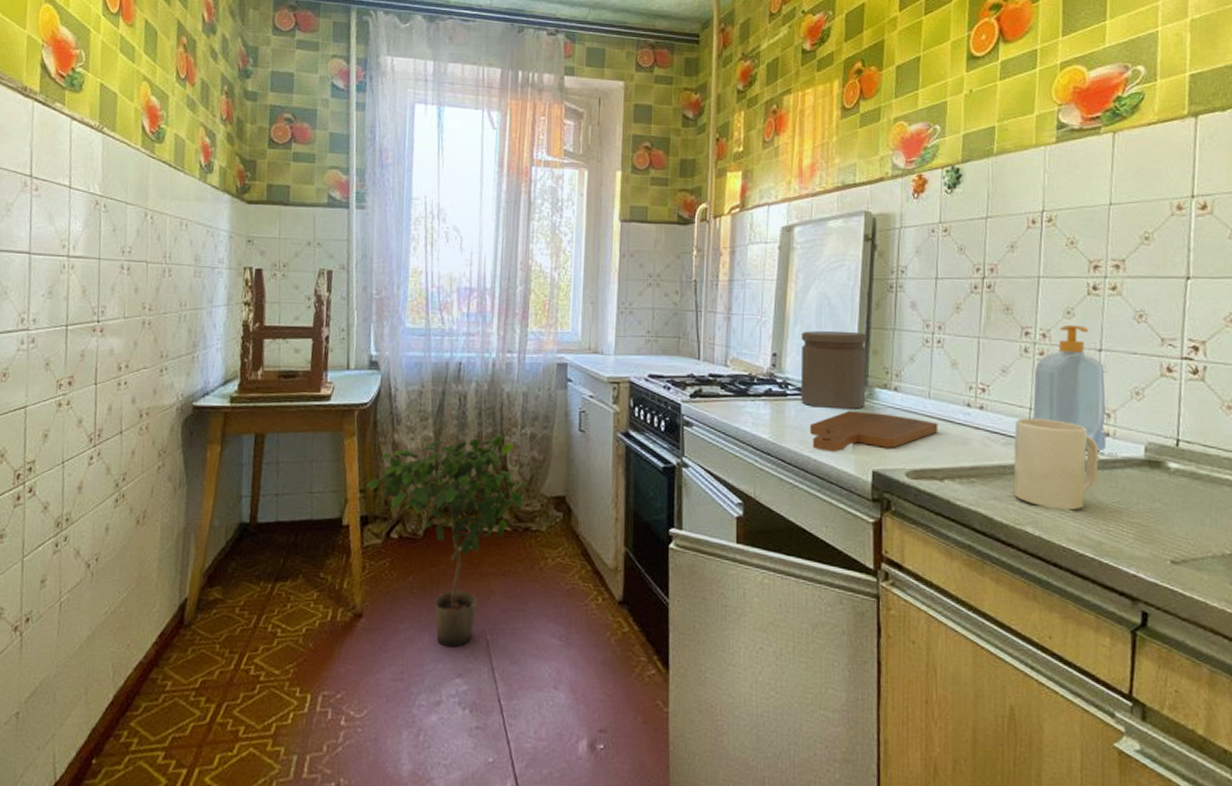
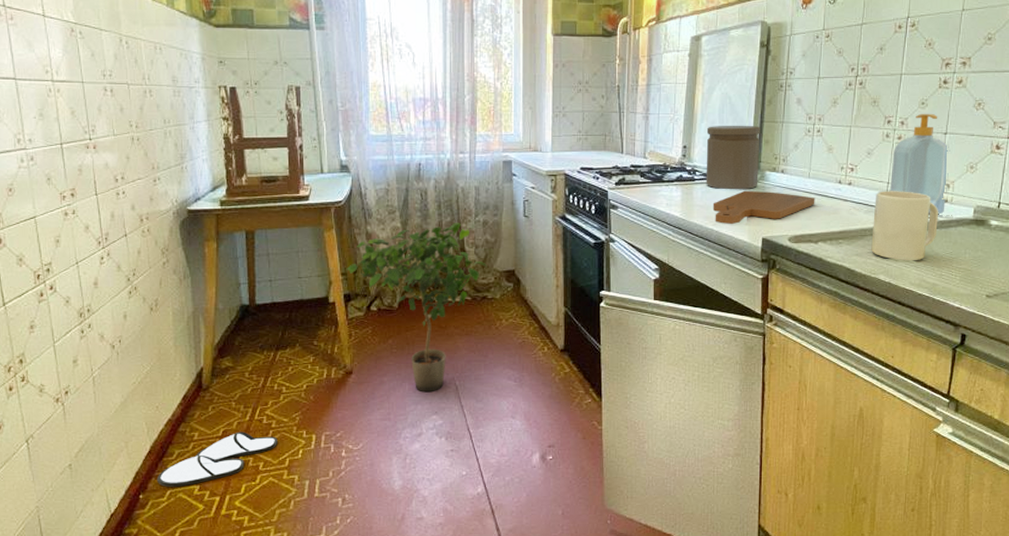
slippers: none [115,683,265,752] -> present [156,431,277,487]

